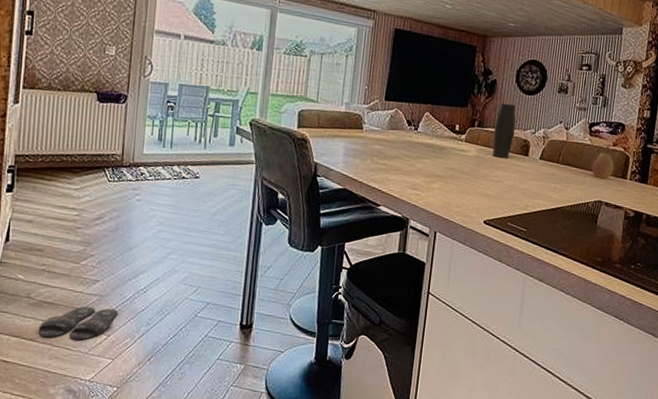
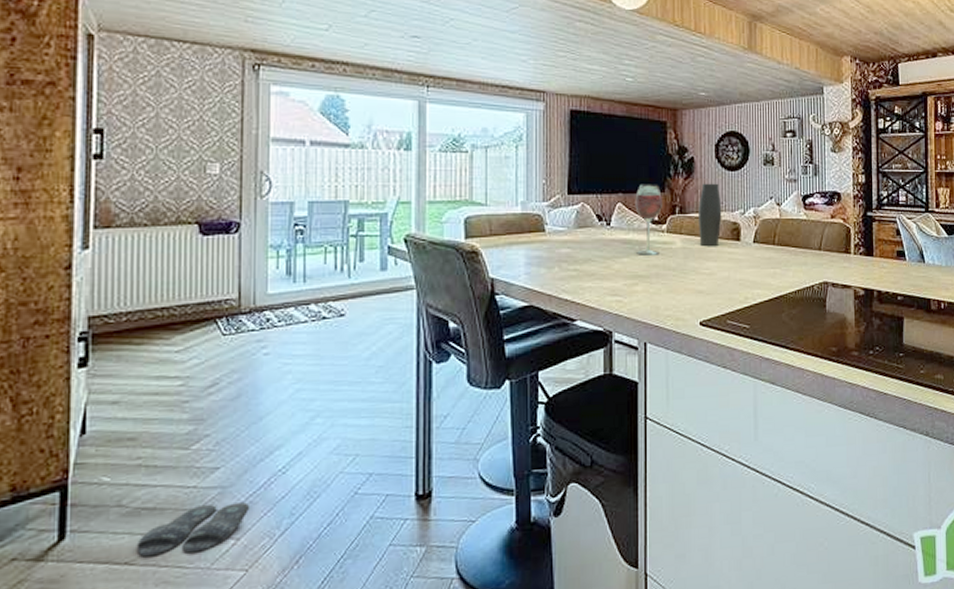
wineglass: none [437,98,465,160] -> present [635,184,662,255]
fruit: present [591,145,615,180] -> none [811,218,836,257]

